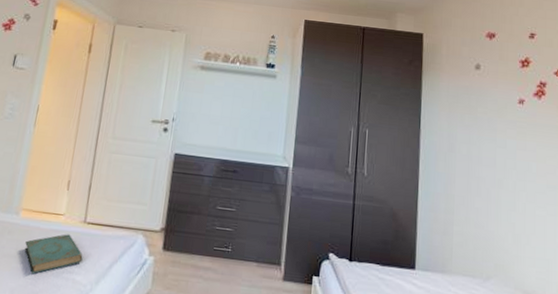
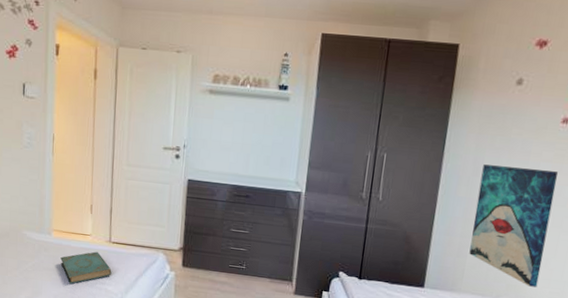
wall art: none [454,141,524,267] -> present [469,164,558,287]

